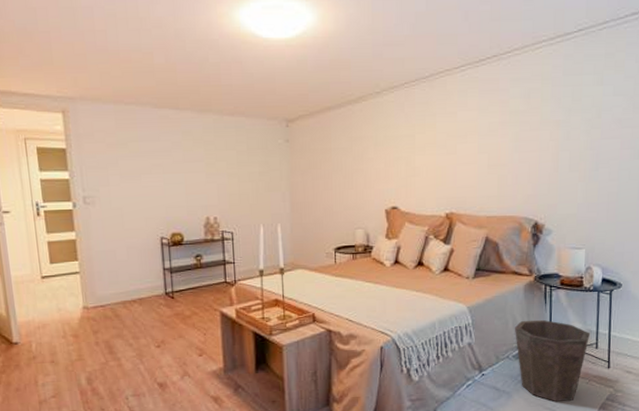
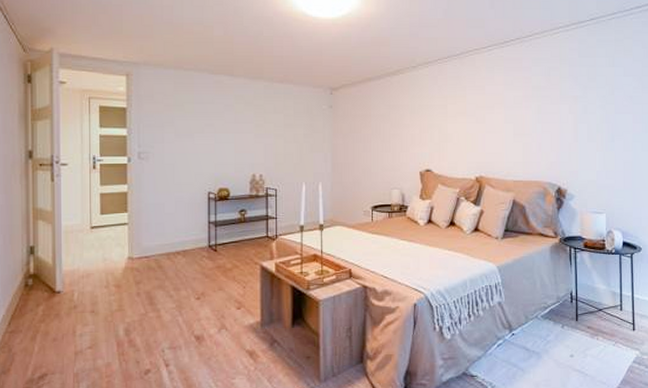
waste bin: present [514,319,591,401] -> none [542,280,615,363]

